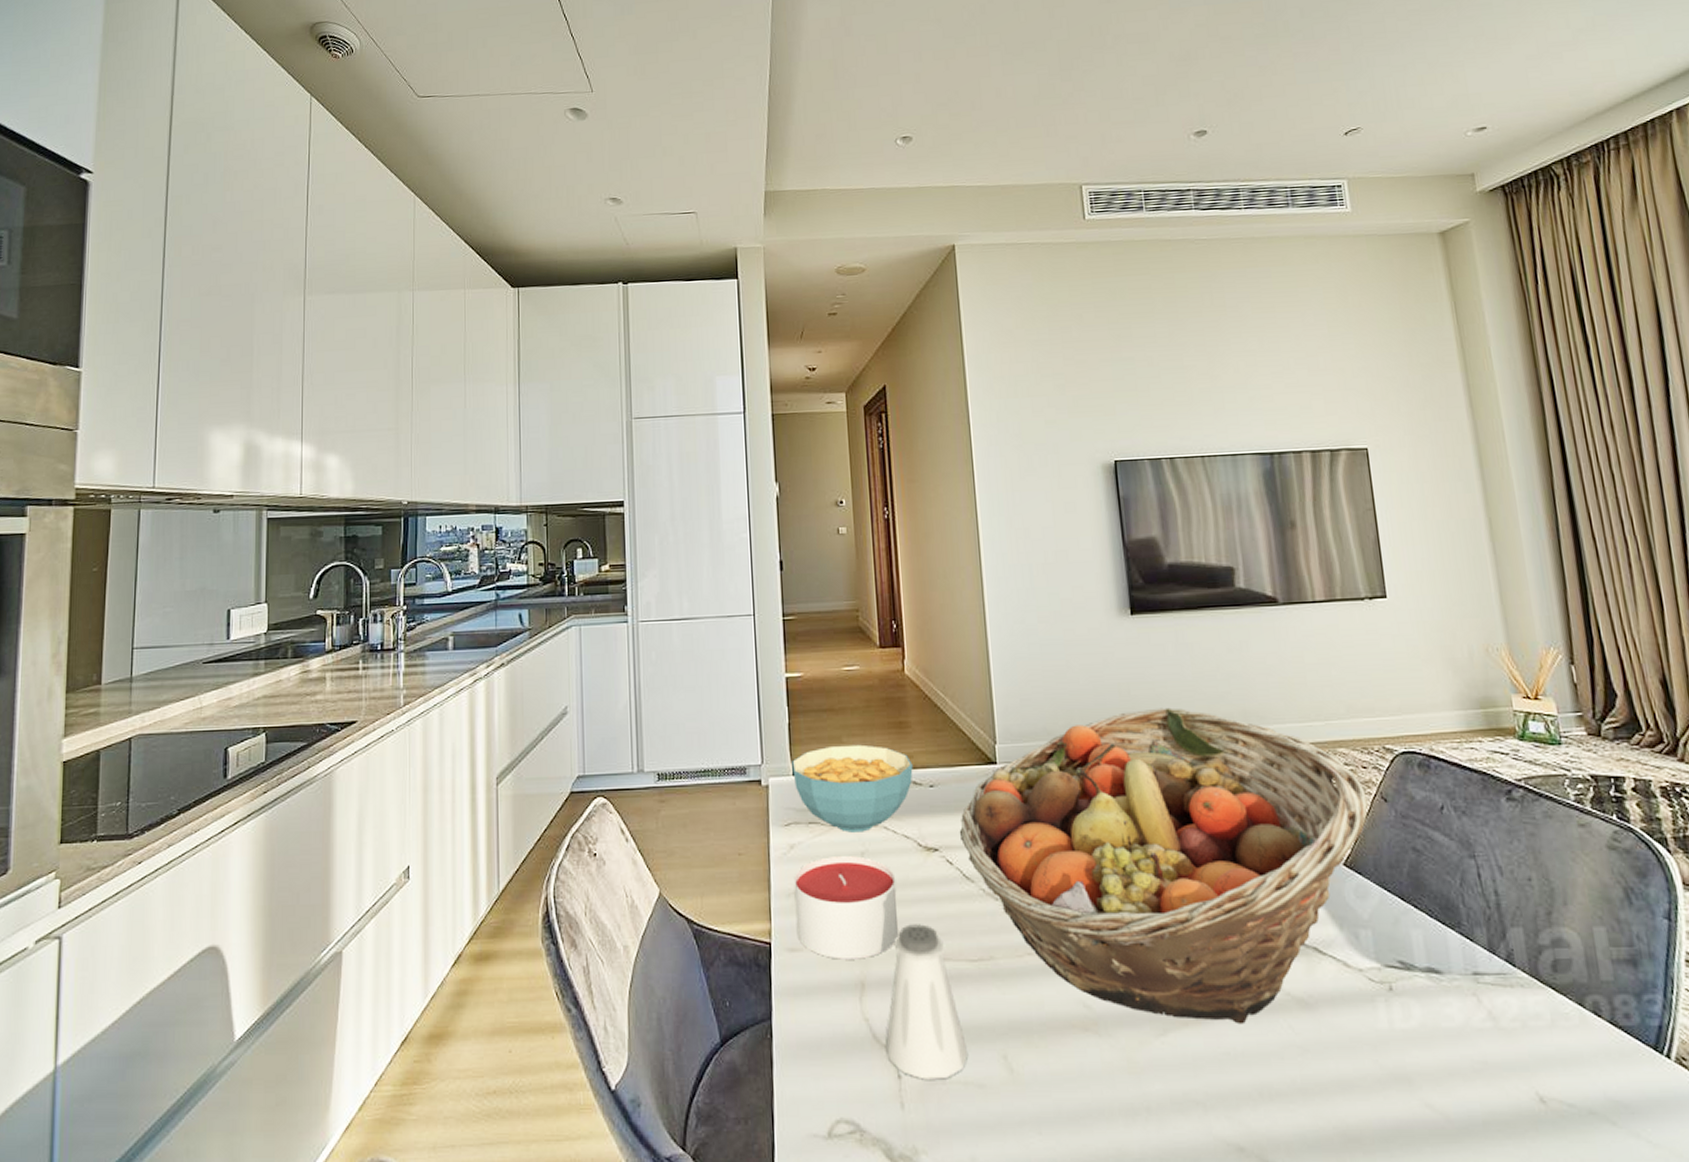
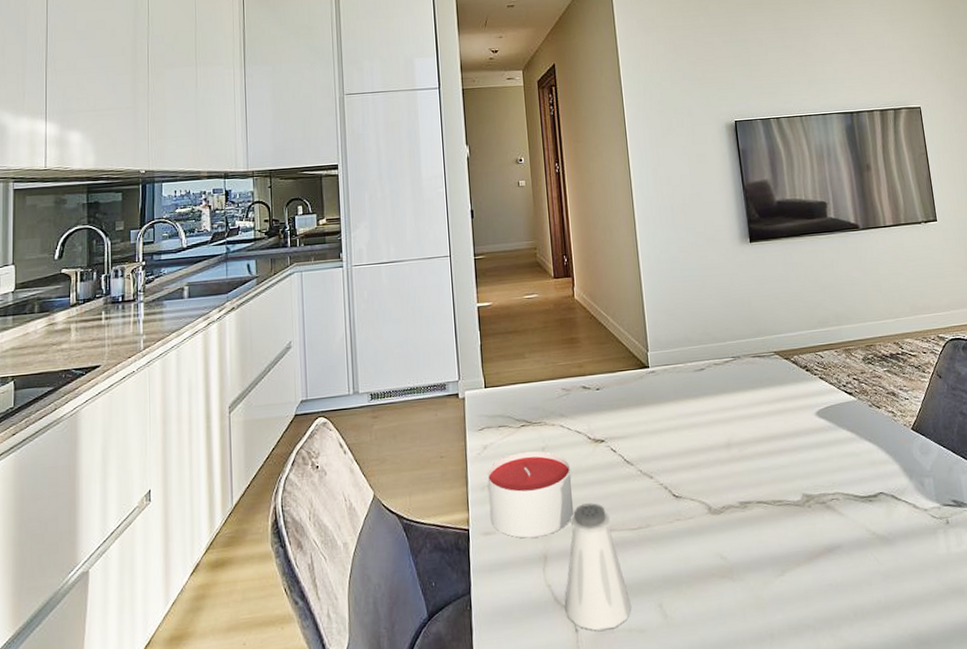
cereal bowl: present [792,744,913,833] -> none [484,358,583,432]
fruit basket: present [959,707,1369,1025] -> none [620,314,929,561]

